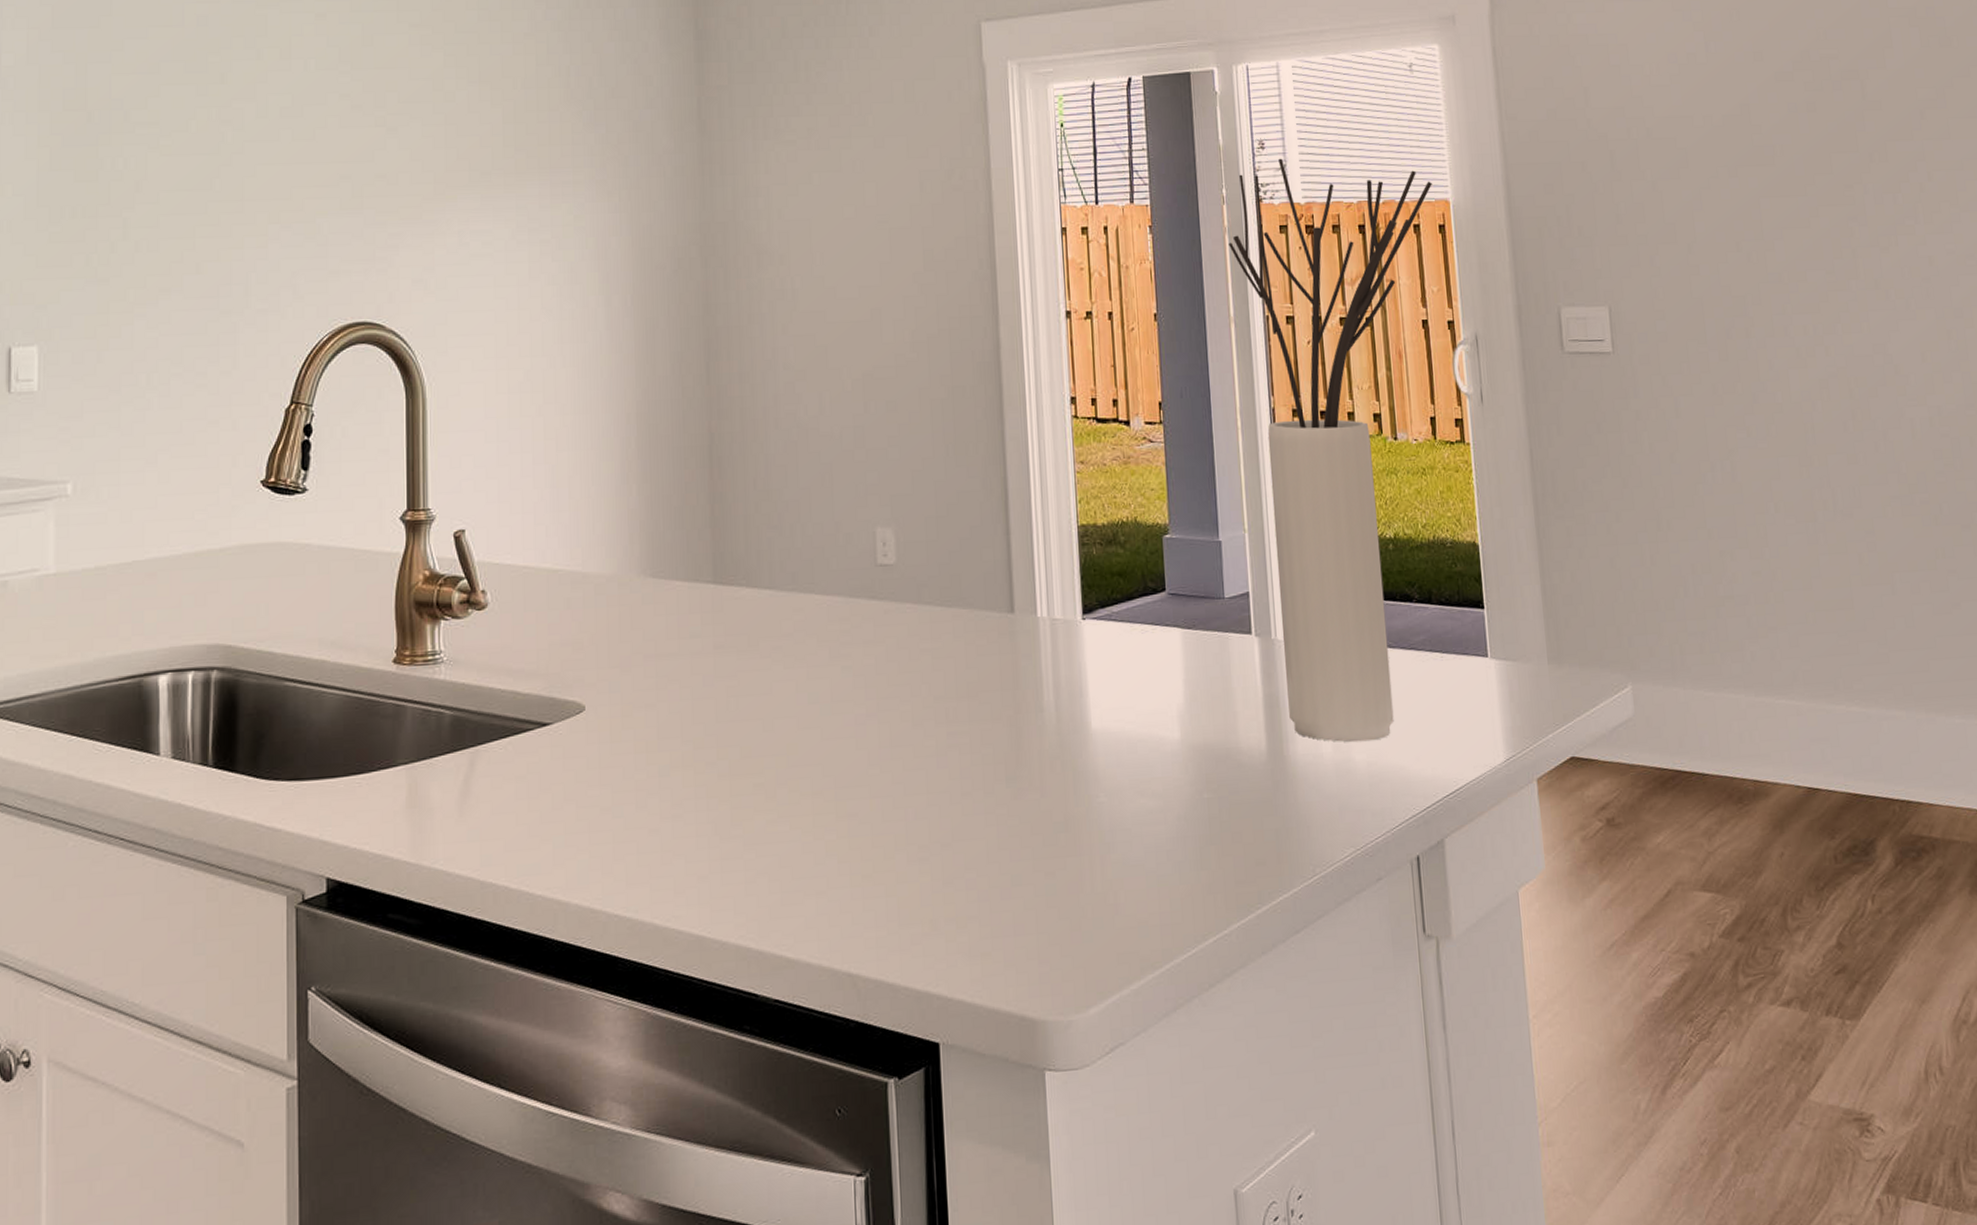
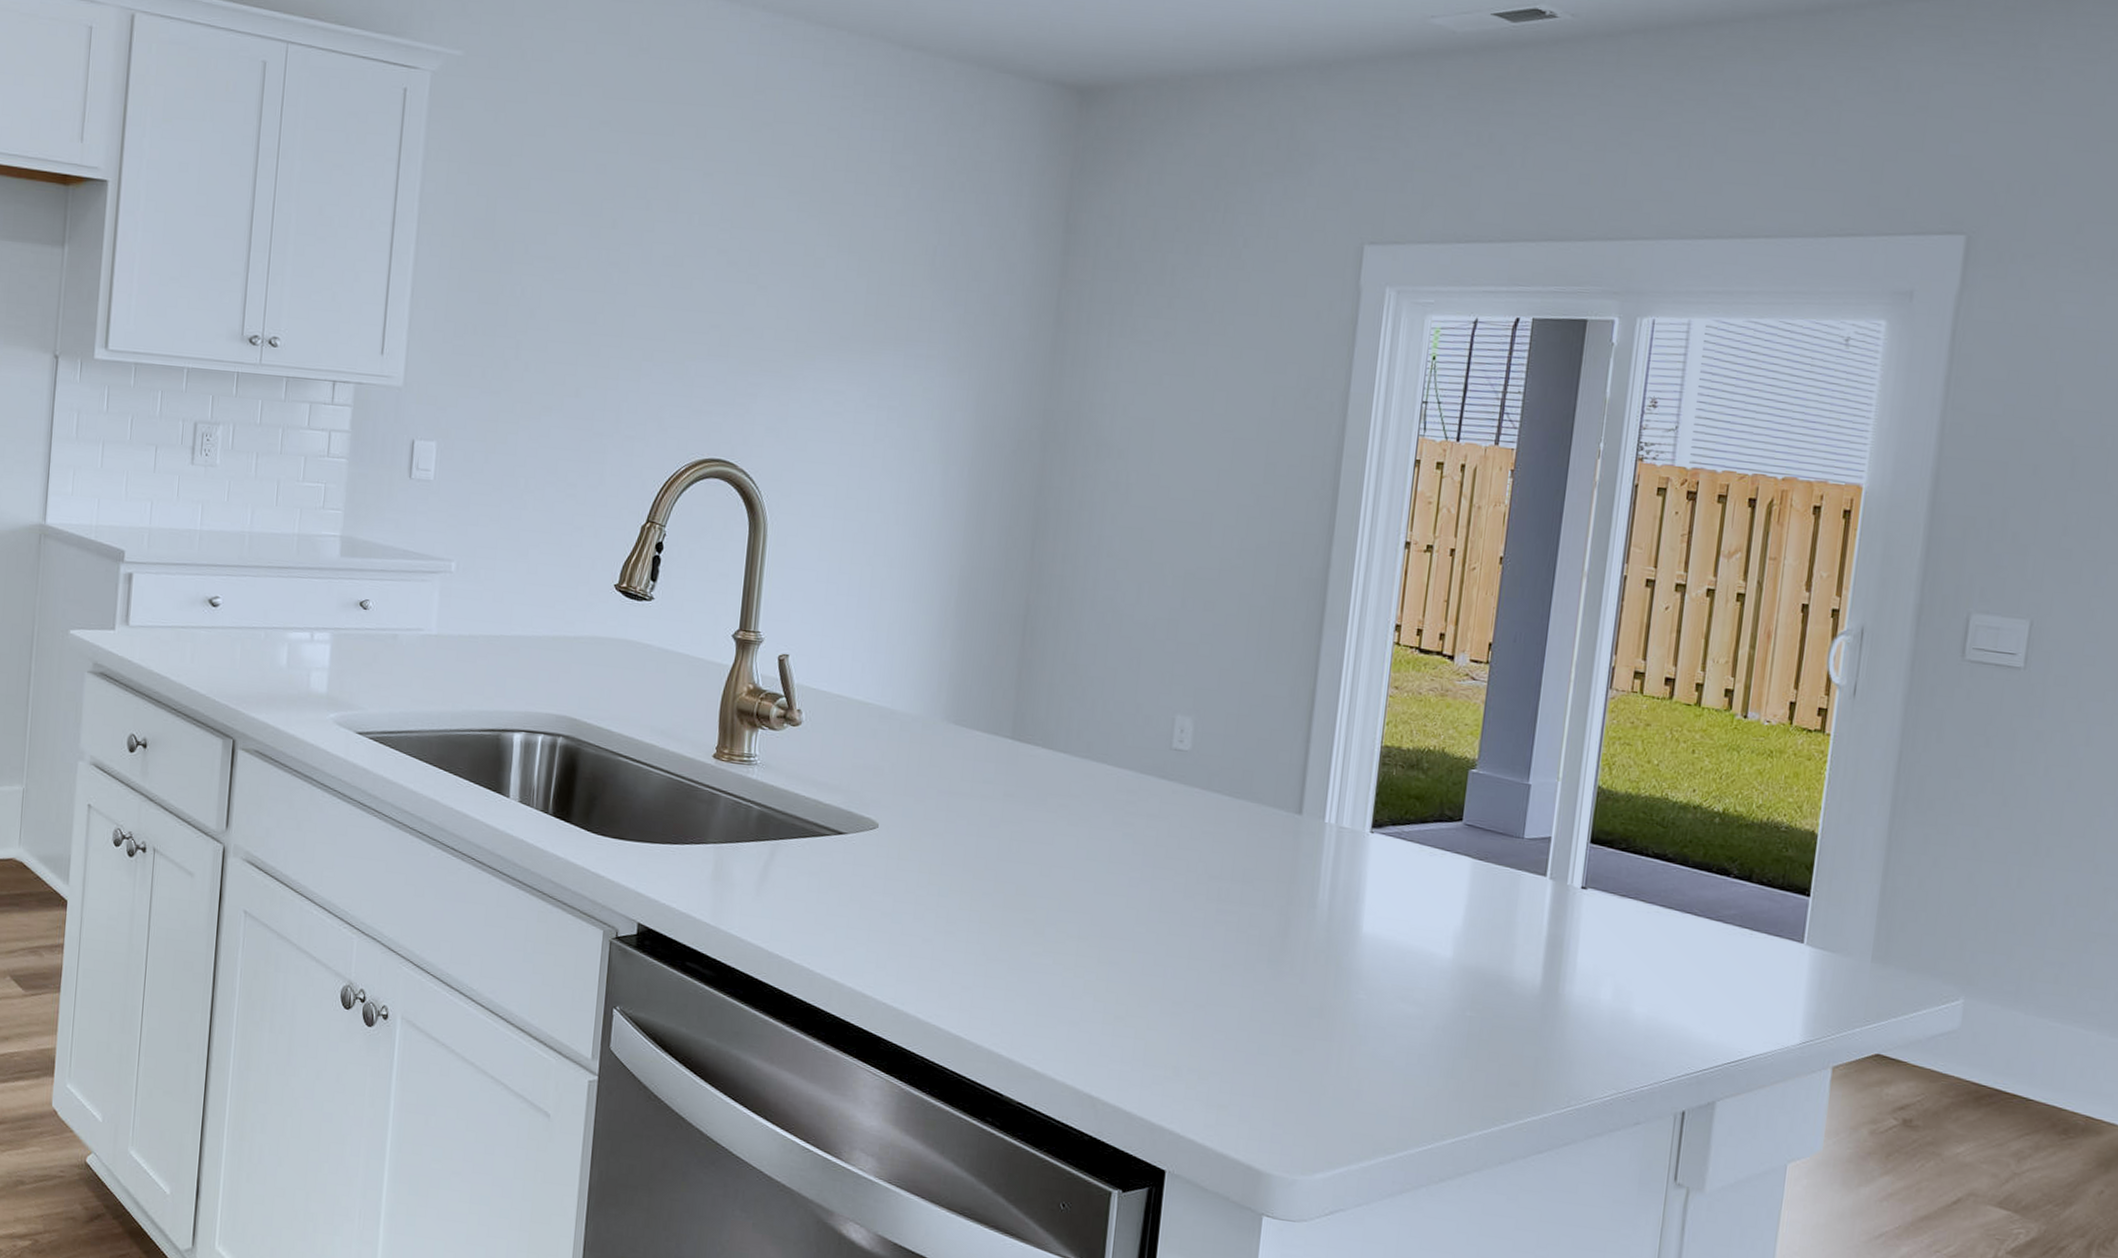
vase: present [1229,158,1432,743] -> none [1571,419,1846,998]

